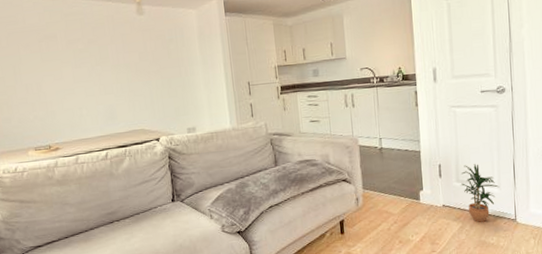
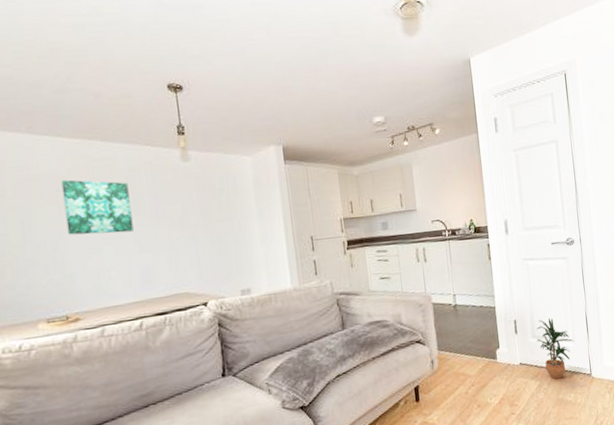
wall art: none [42,32,100,79] -> present [61,179,134,235]

